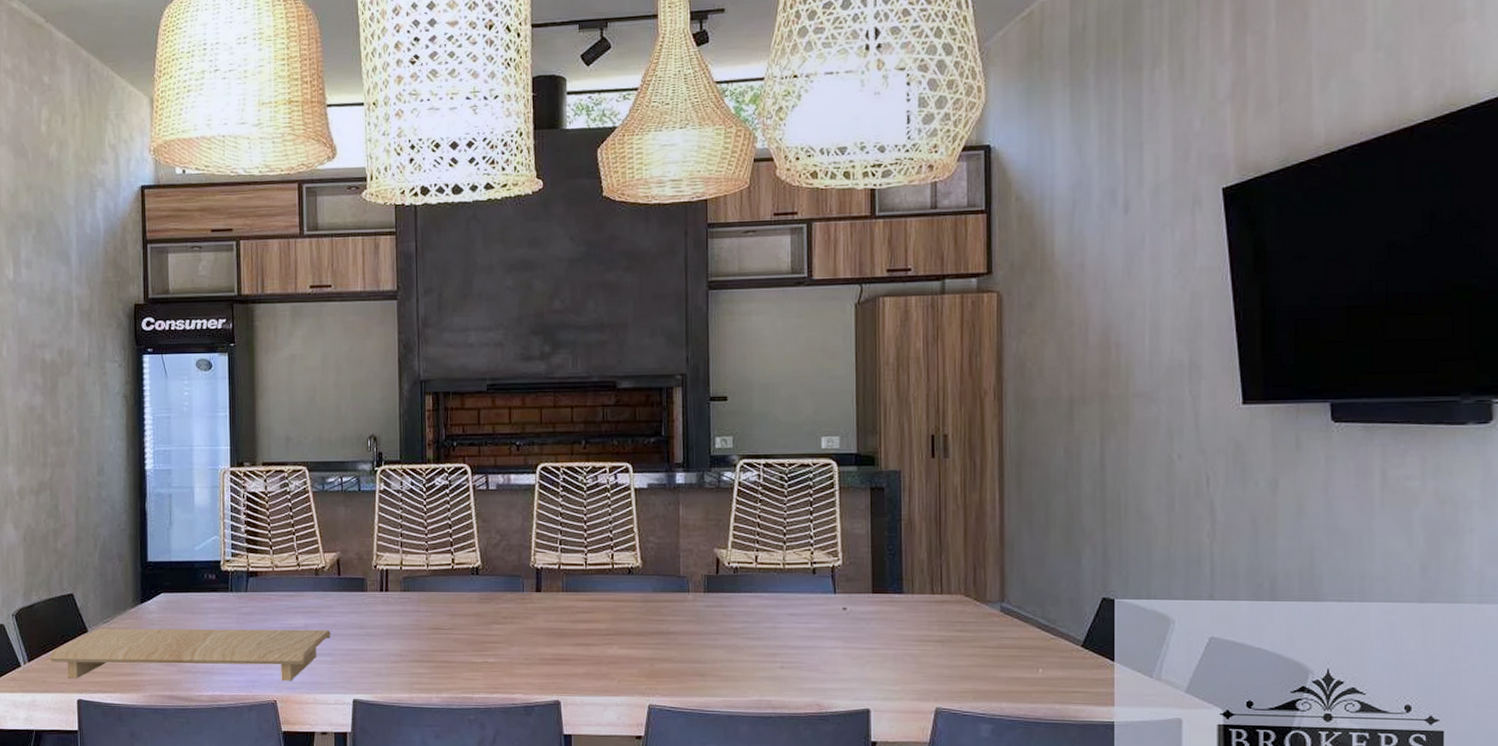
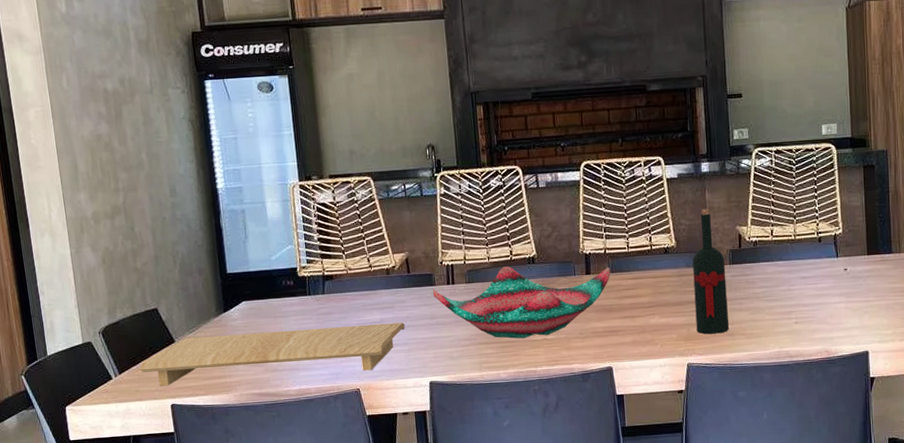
decorative bowl: none [364,576,564,660] -> present [433,266,610,339]
wine bottle: none [660,525,701,673] -> present [692,208,730,335]

